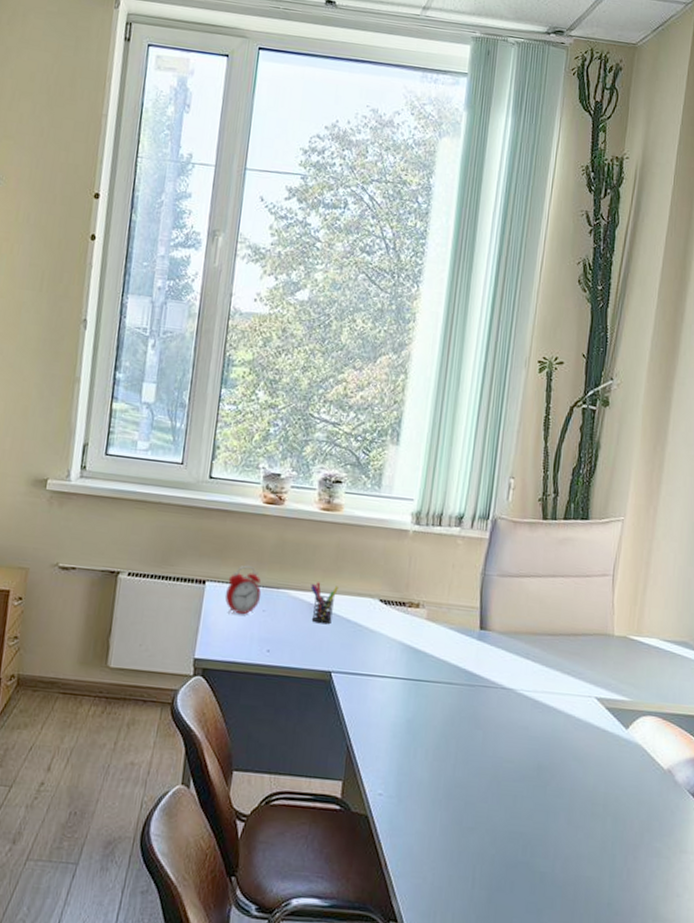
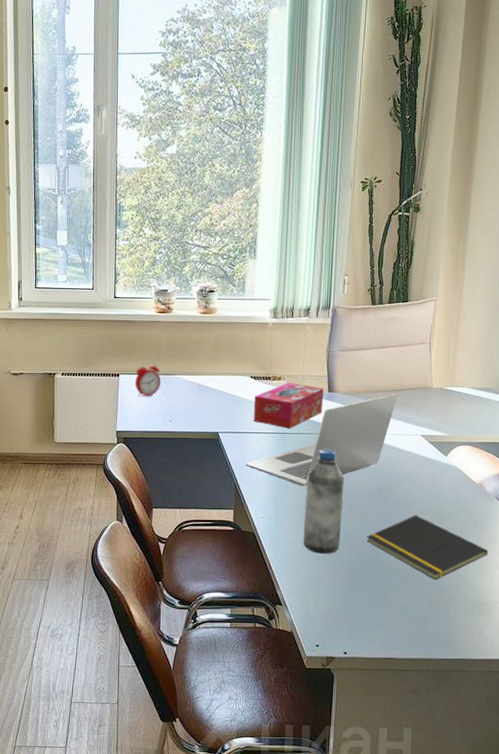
pen holder: present [310,582,338,625] -> none [198,368,218,398]
laptop: none [363,638,569,755] -> present [245,393,398,486]
tissue box: none [378,611,474,675] -> present [253,382,324,429]
water bottle: none [432,706,493,853] -> present [303,449,344,554]
notepad: none [517,806,676,900] -> present [366,515,488,580]

